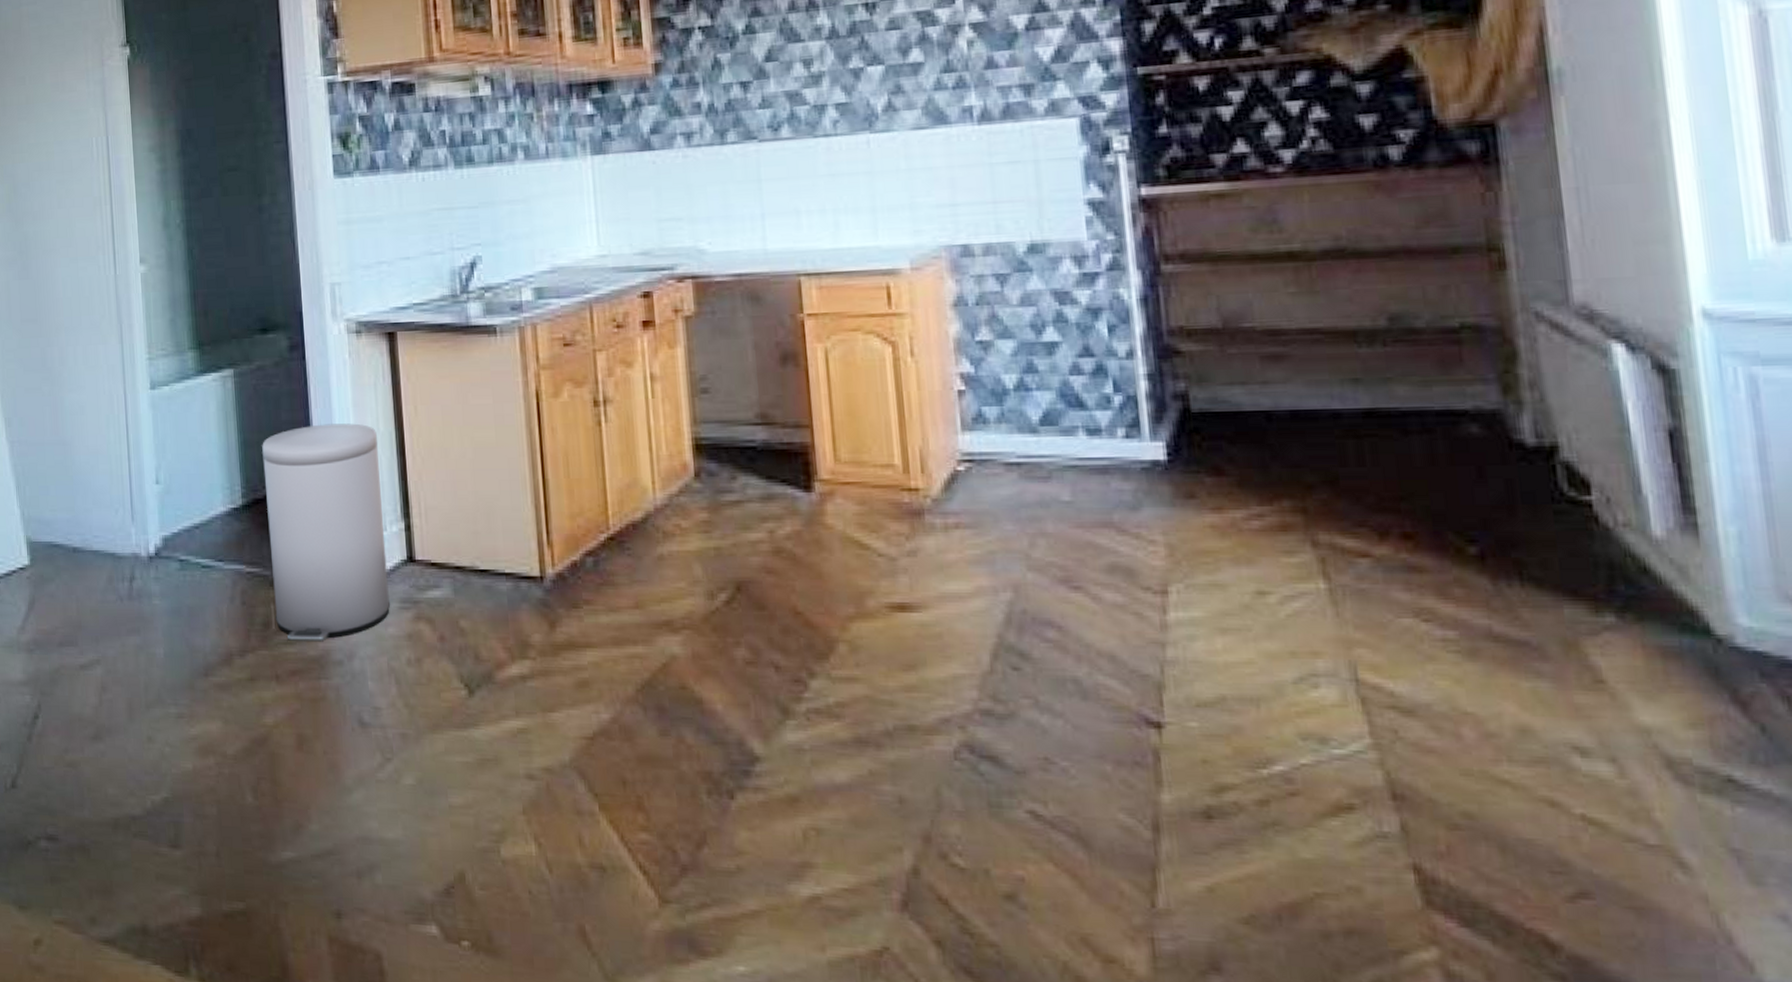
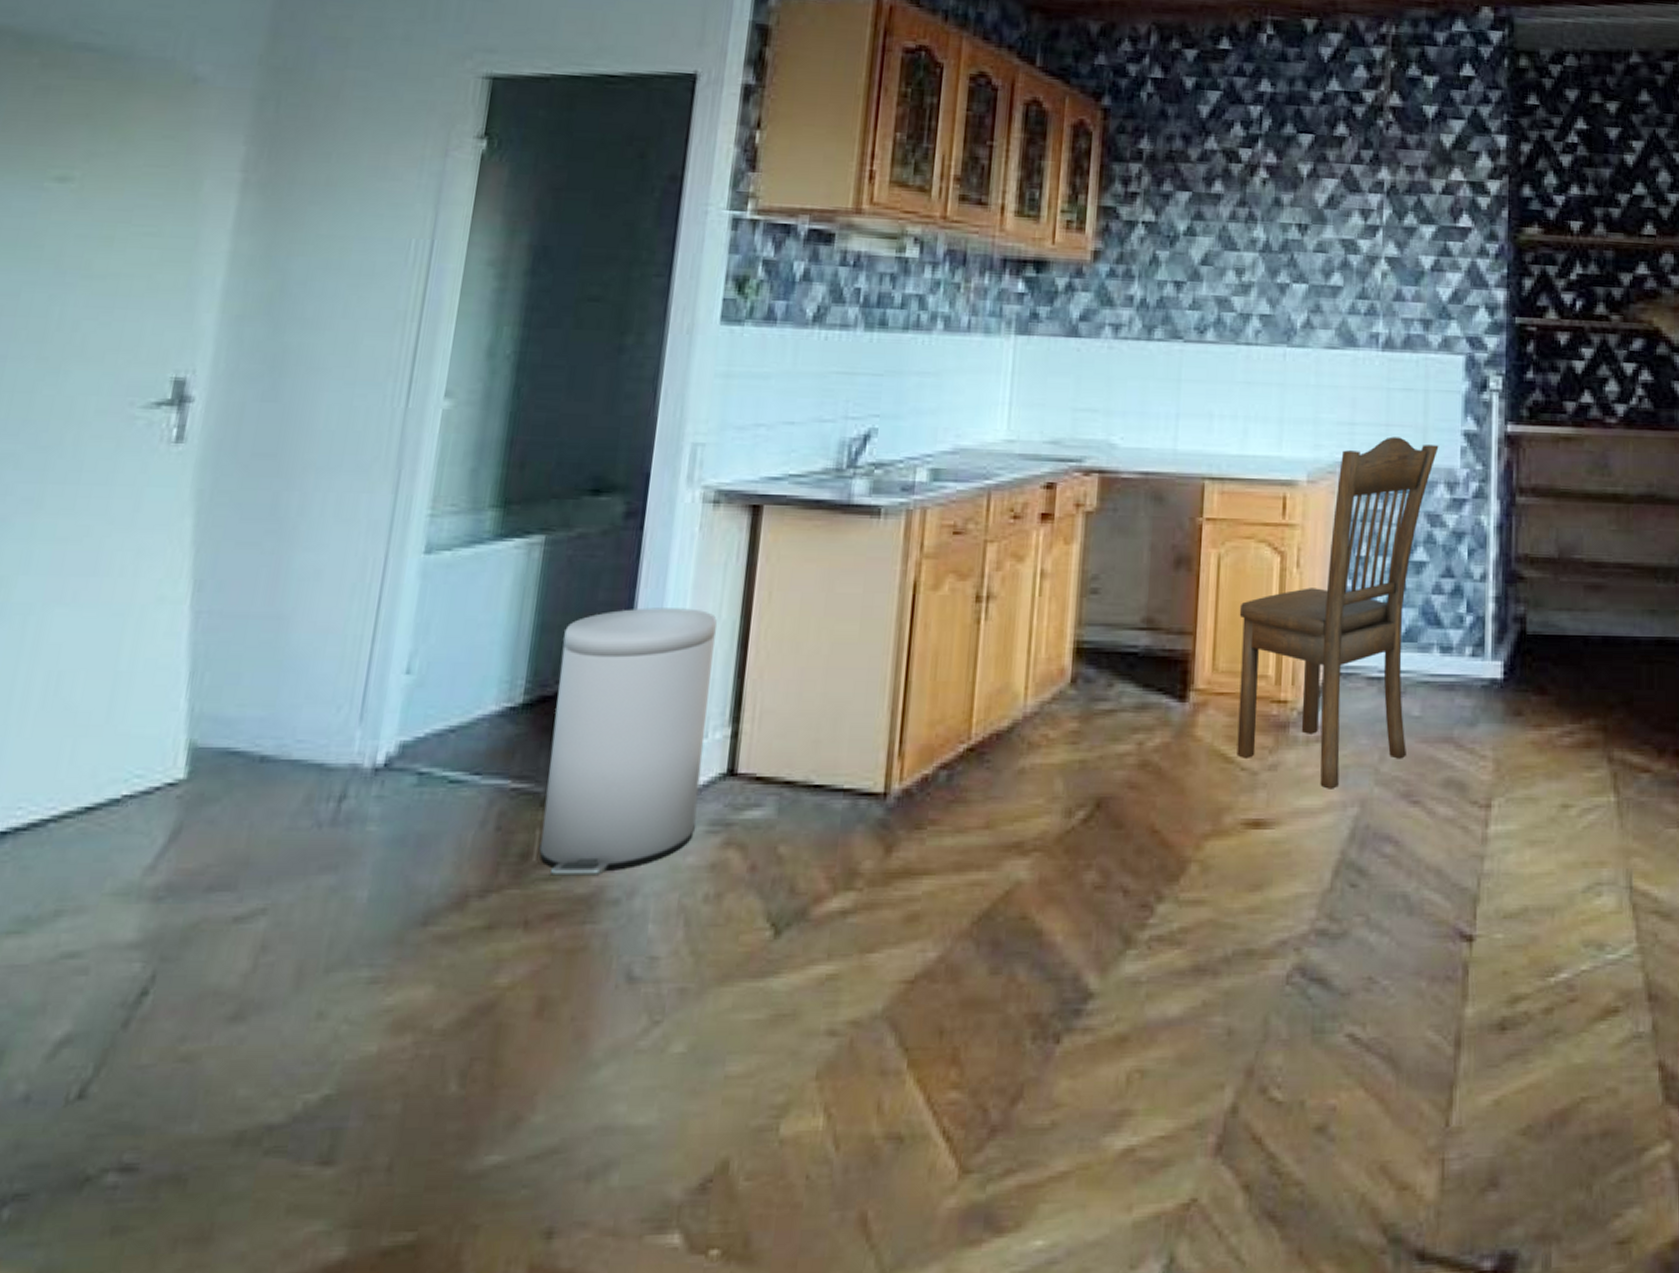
dining chair: none [854,213,1060,575] -> present [1236,436,1439,789]

